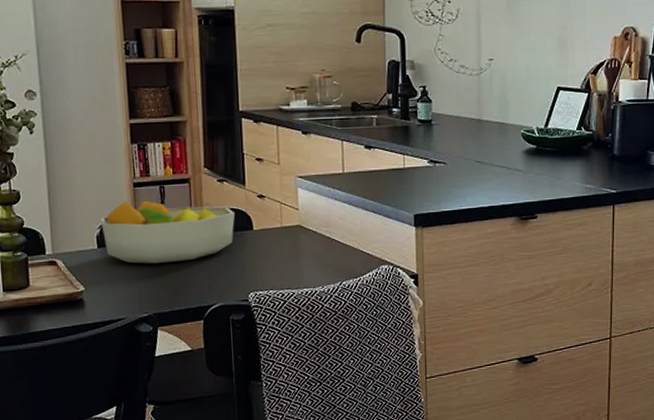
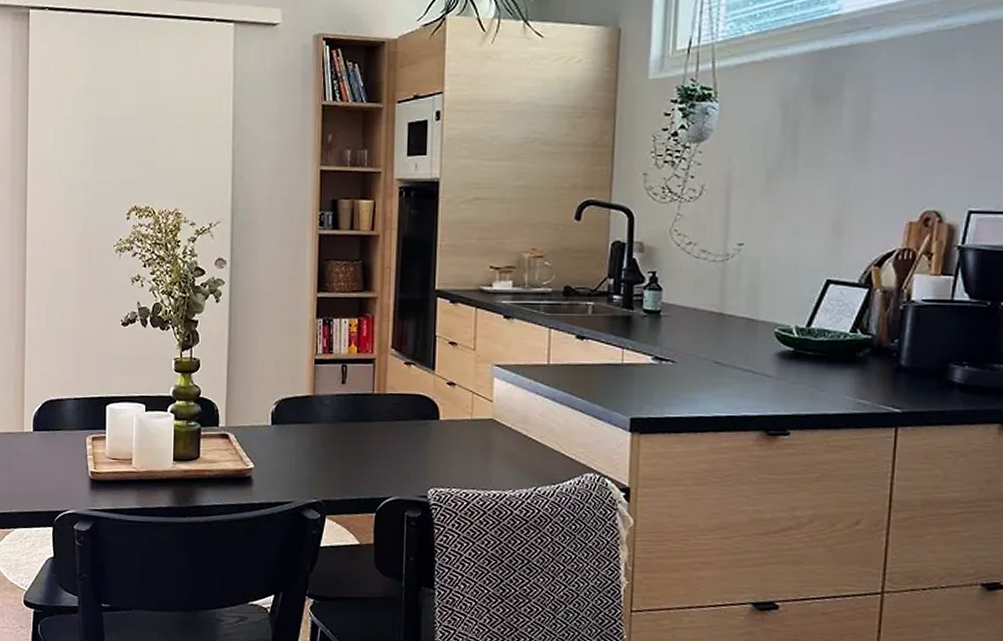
fruit bowl: present [101,200,235,264] -> none [277,378,420,447]

